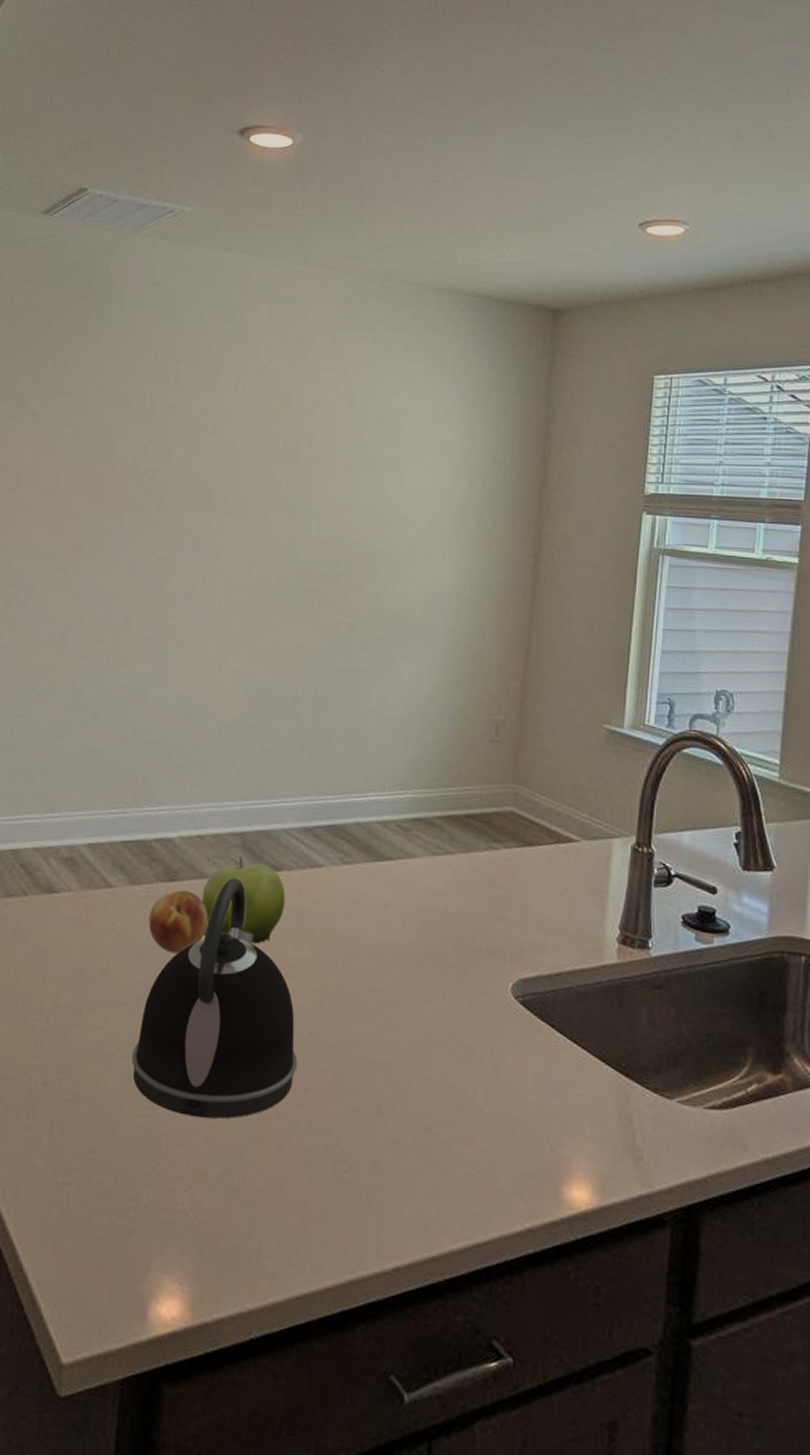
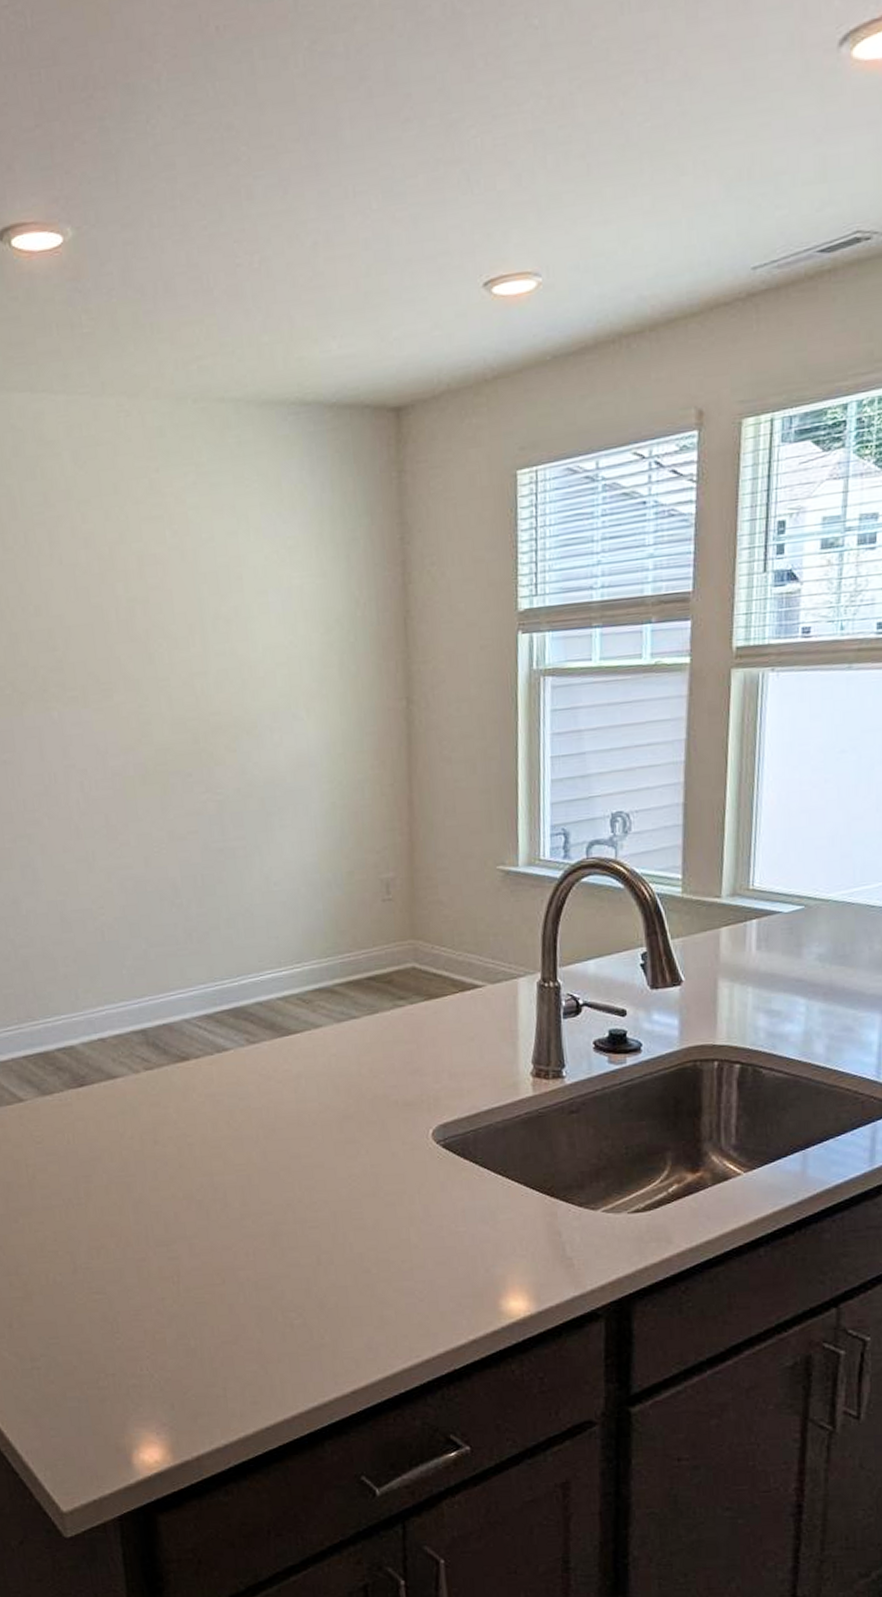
kettle: present [132,876,298,1119] -> none [74,1072,235,1294]
fruit: present [148,890,209,954] -> none [65,1093,126,1153]
fruit: present [201,857,286,944] -> none [114,1053,199,1132]

